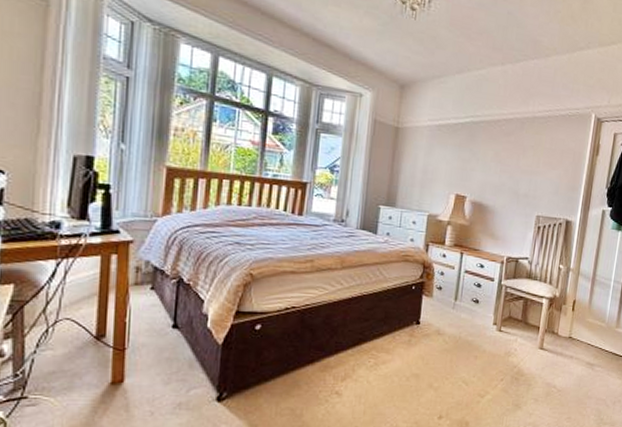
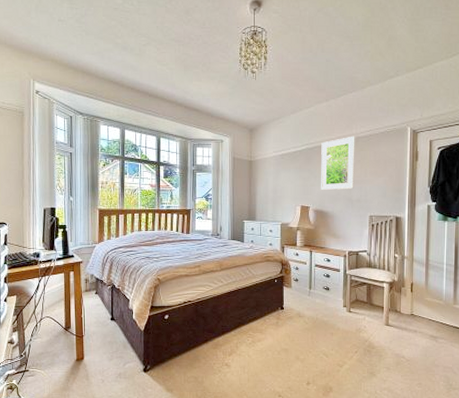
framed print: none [483,114,531,181] -> present [321,136,355,190]

